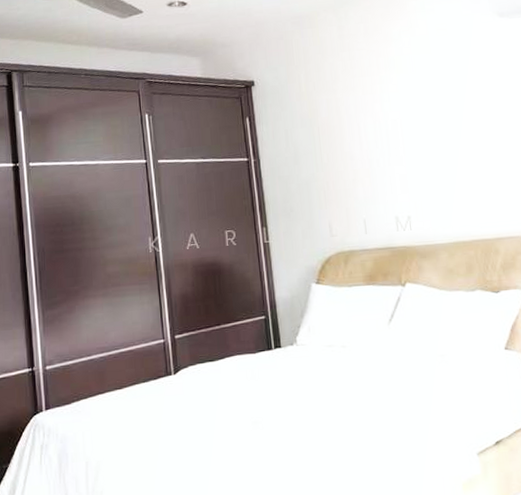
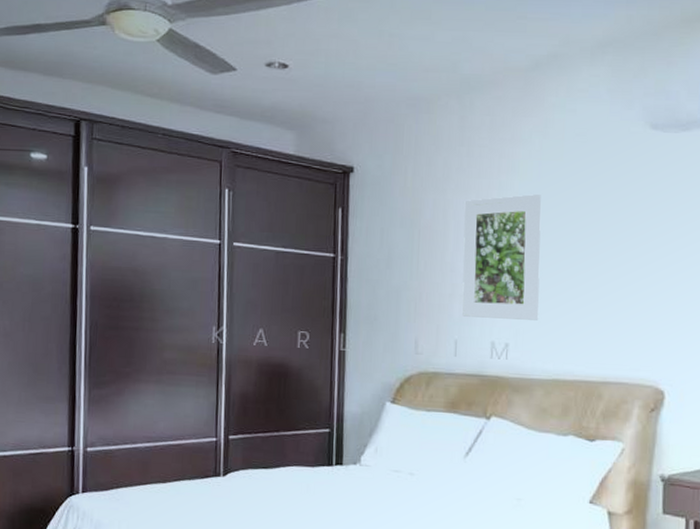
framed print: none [353,84,433,198] -> present [462,194,542,320]

